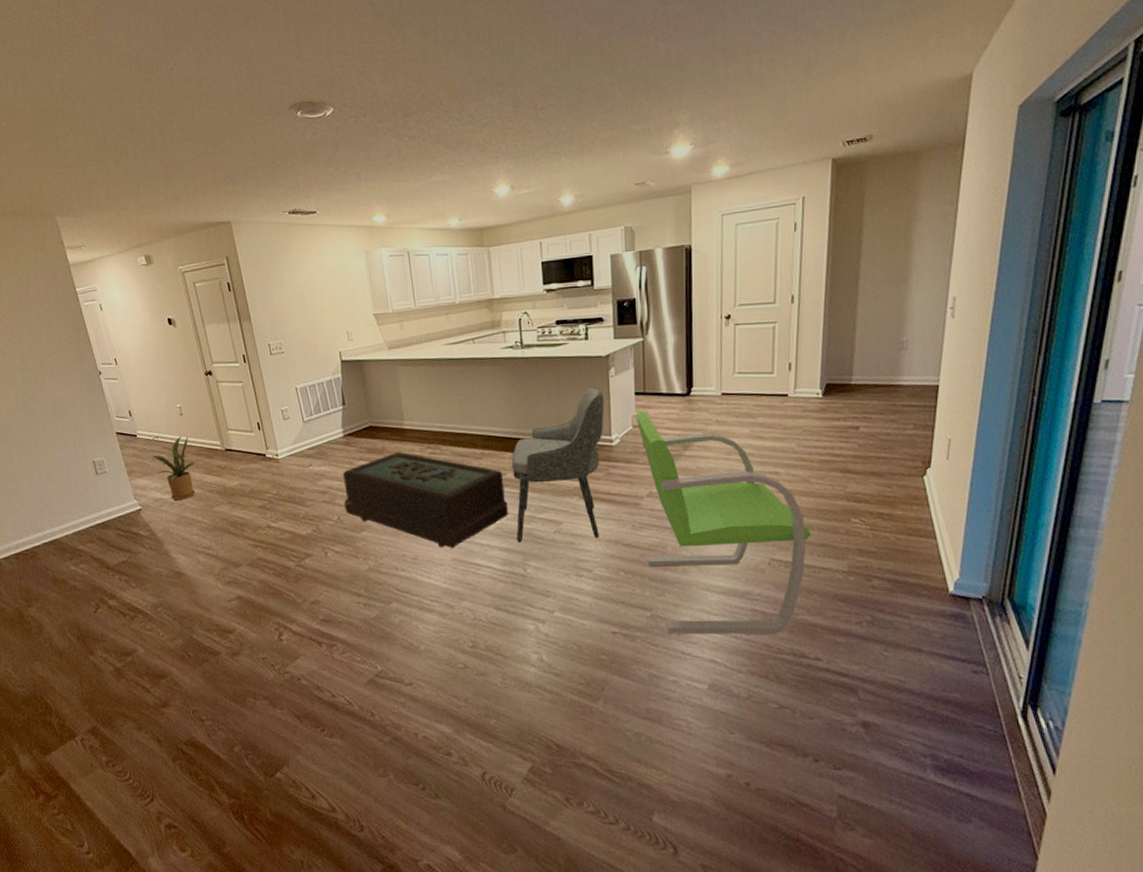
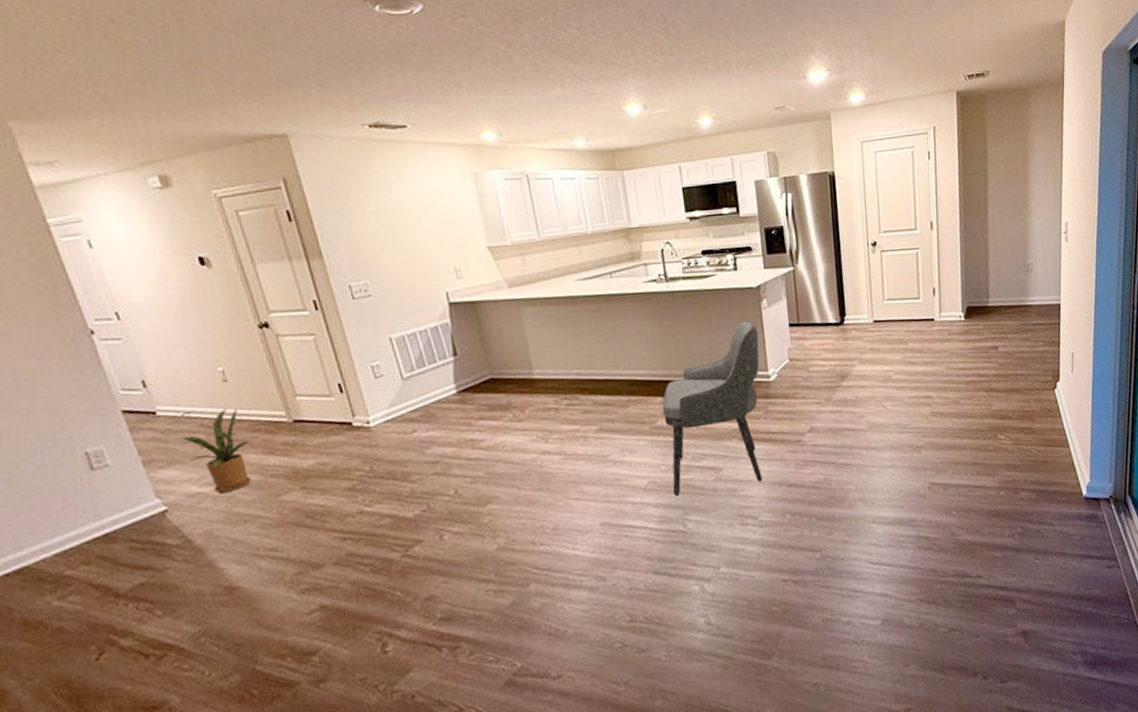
coffee table: present [343,451,509,549] -> none [459,405,664,513]
armchair: present [636,411,812,635] -> none [791,343,965,573]

